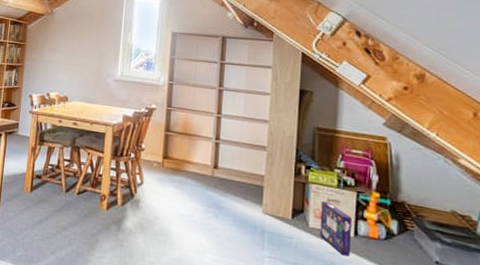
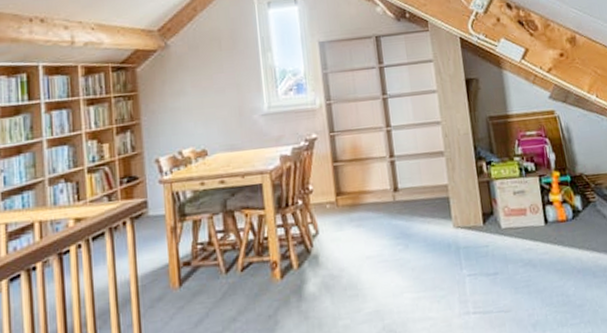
toy box: present [319,201,352,257] -> none [507,195,545,249]

